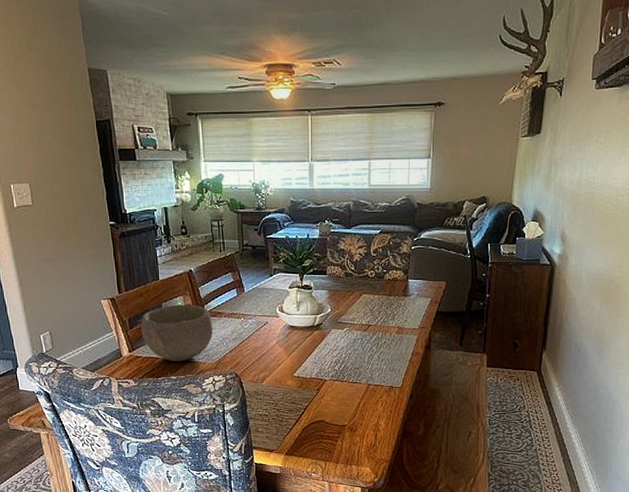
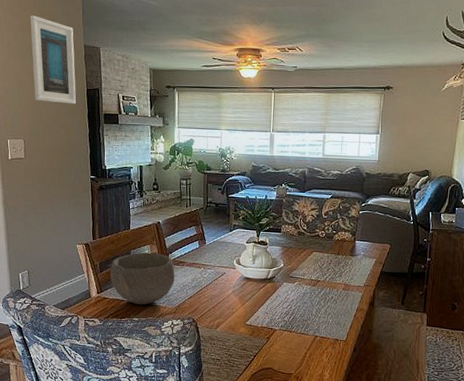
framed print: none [20,34,86,140] -> present [30,15,77,104]

